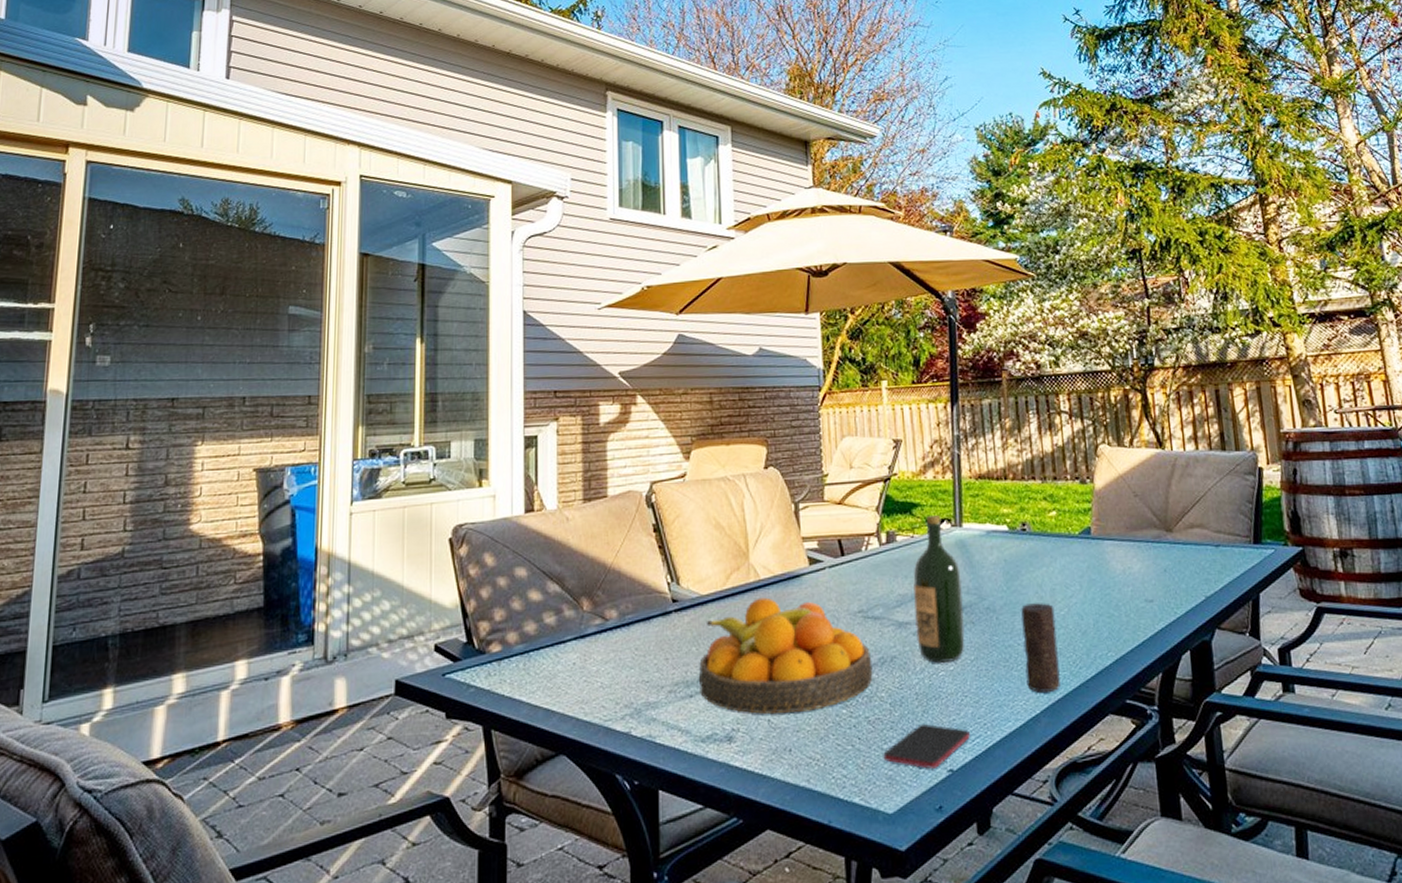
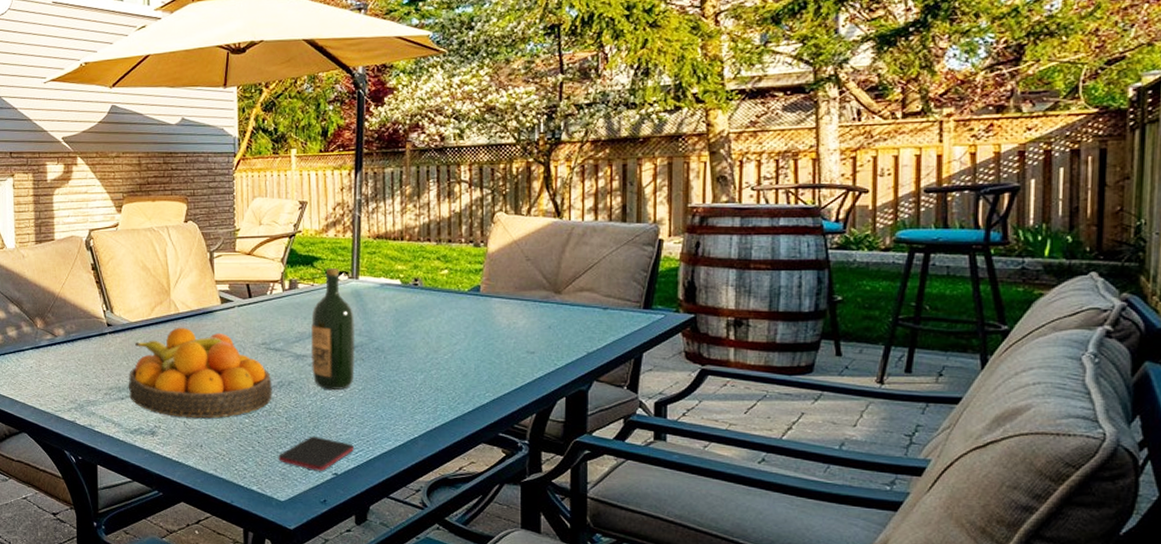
candle: present [1021,603,1060,693] -> none [408,347,439,421]

